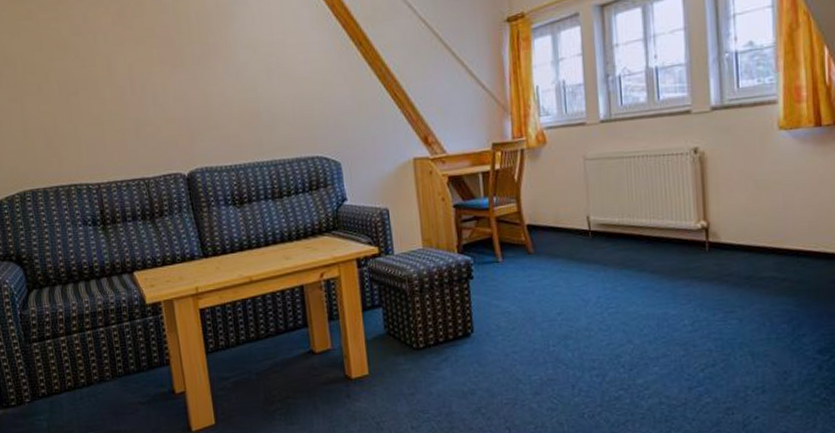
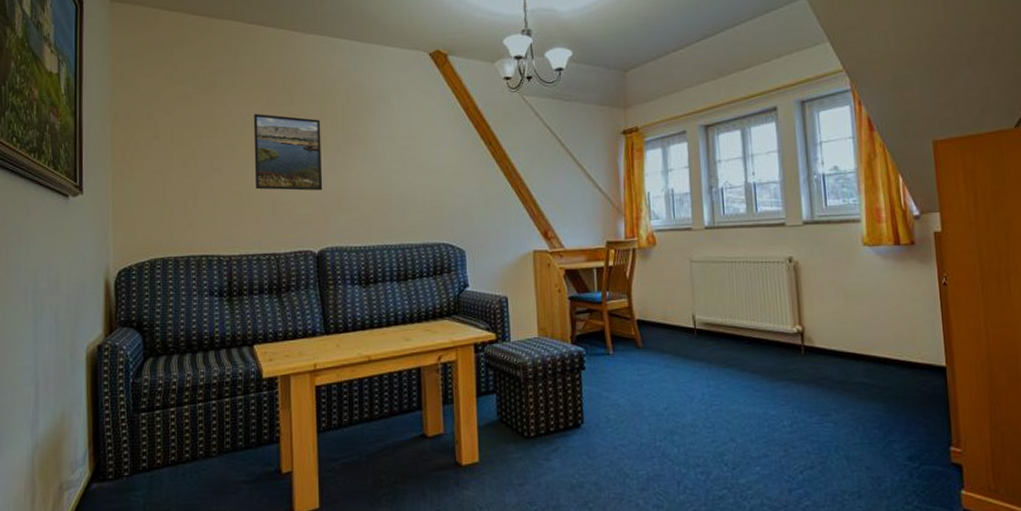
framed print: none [104,28,186,112] -> present [253,113,323,191]

